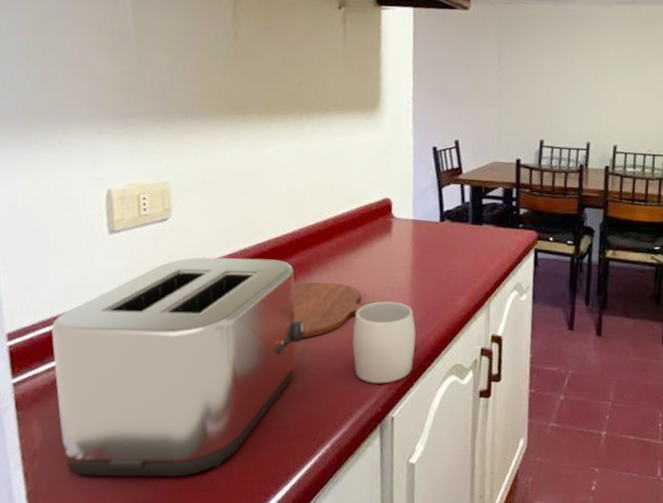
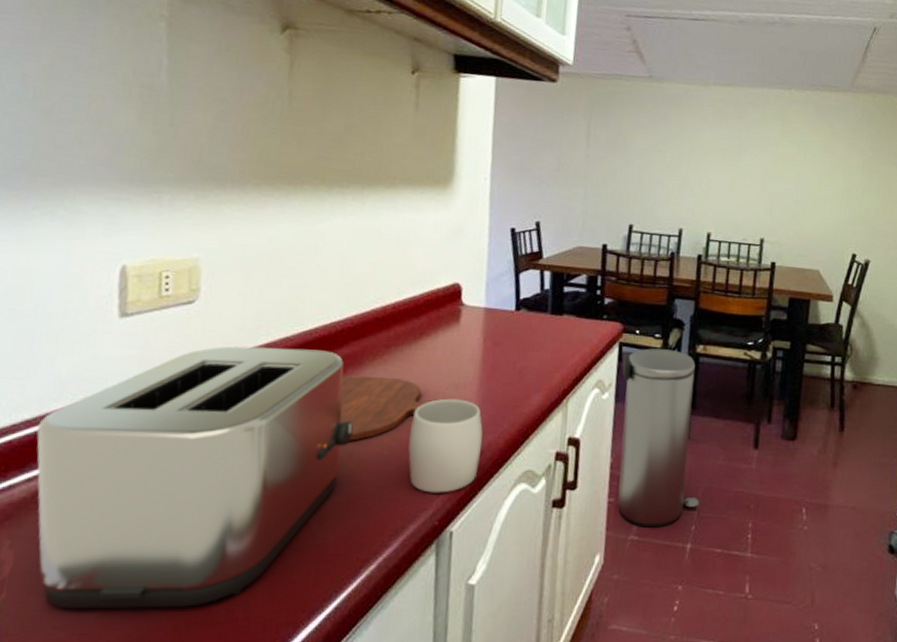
pedal bin: none [537,254,613,416] -> present [617,348,700,528]

